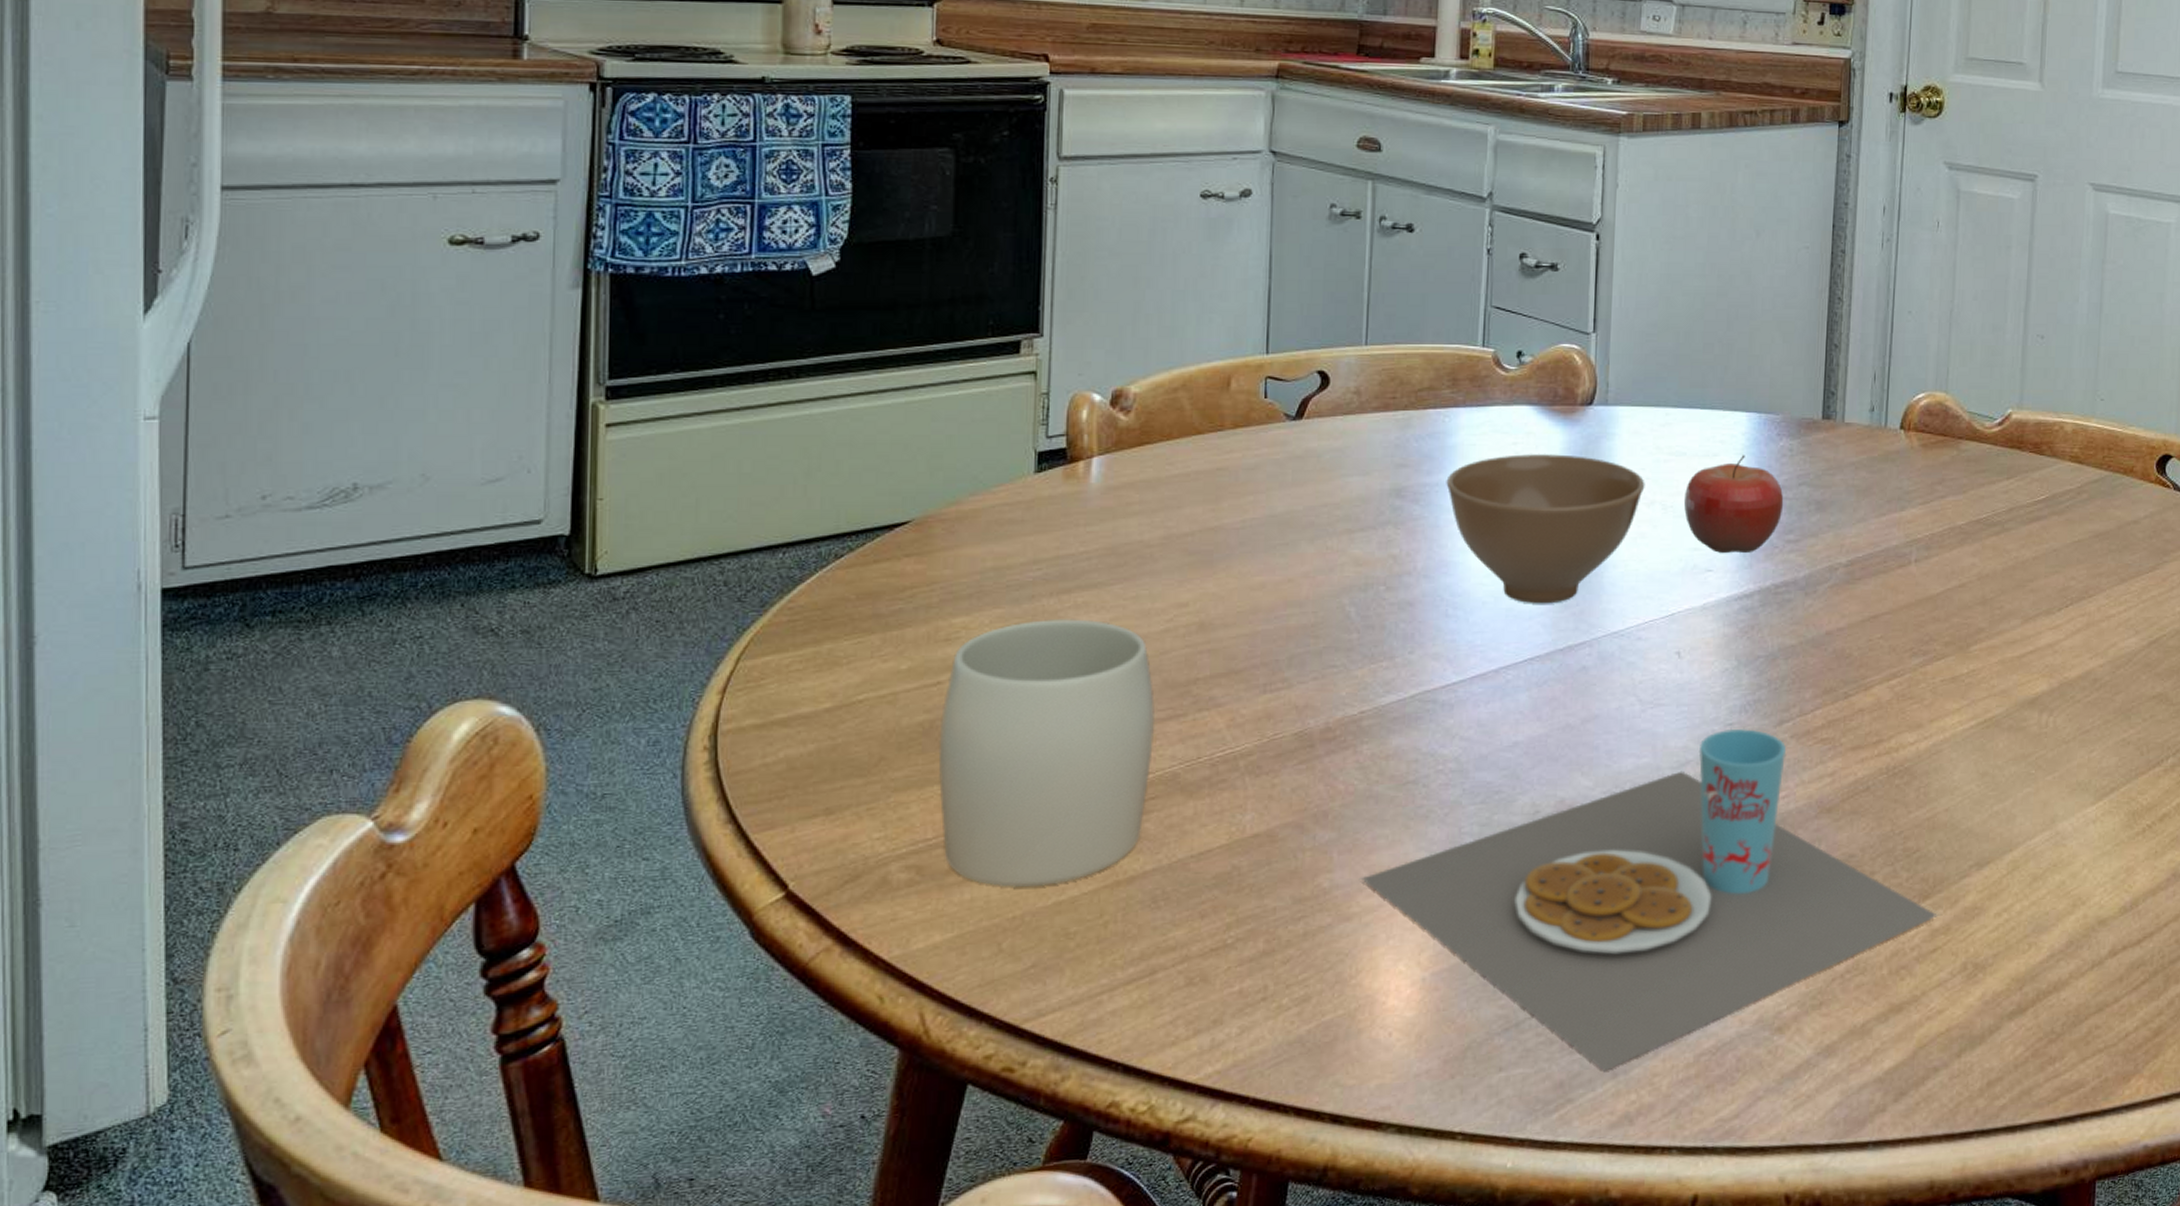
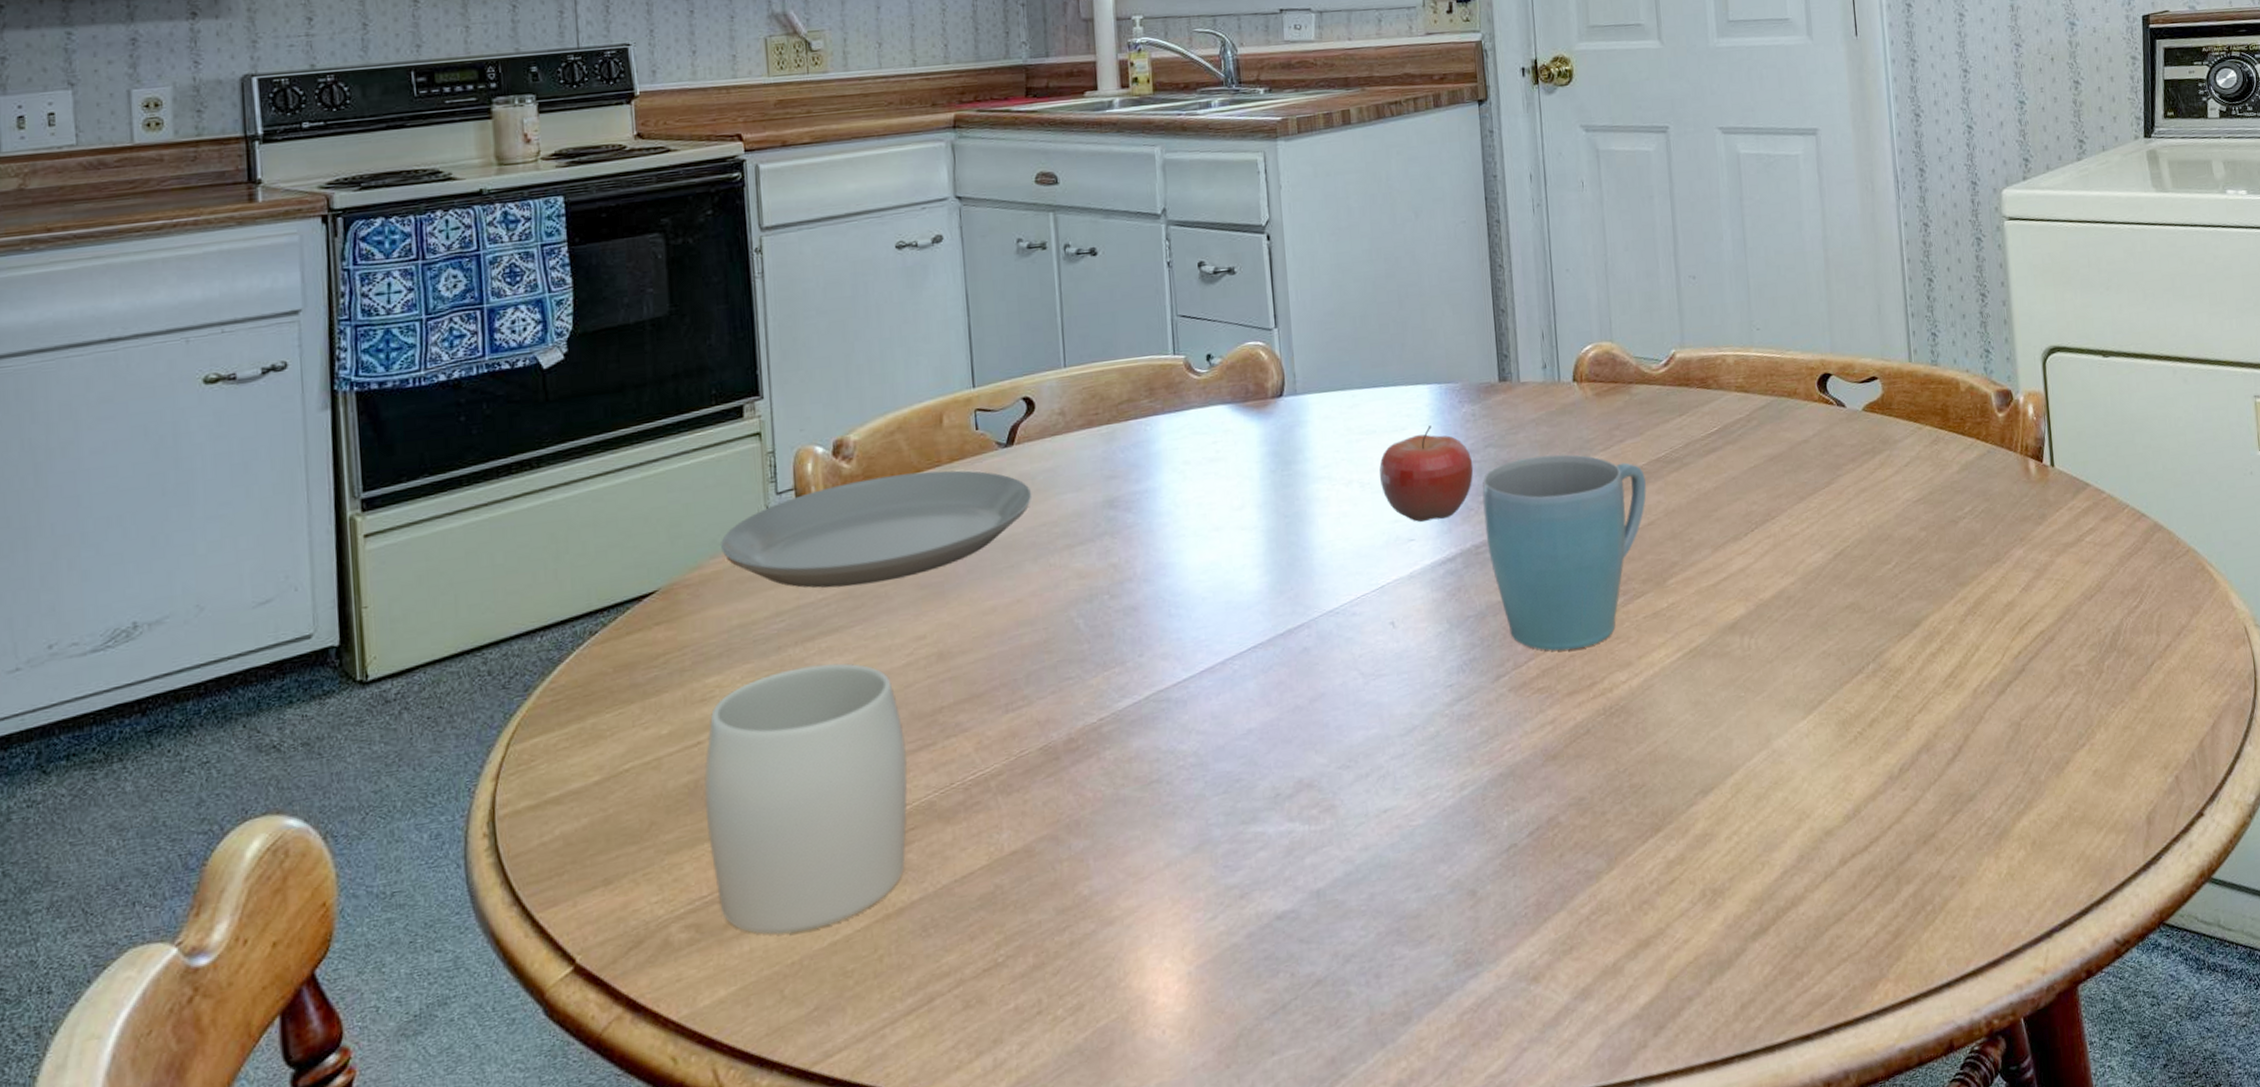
plate: none [982,434,1317,543] -> present [721,470,1032,588]
place setting: present [1362,728,1938,1071] -> none [1119,687,1671,1042]
bowl: present [1446,454,1645,604] -> none [1154,446,1342,594]
mug: none [1787,501,1962,704] -> present [1482,454,1647,651]

